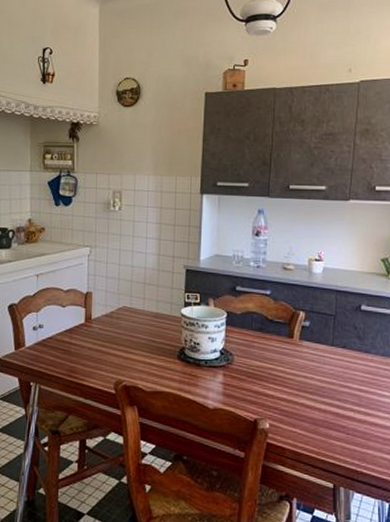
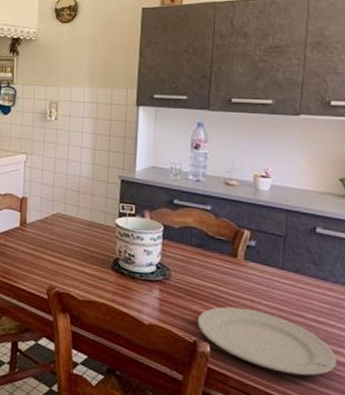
plate: none [257,384,376,440] -> present [197,306,337,376]

